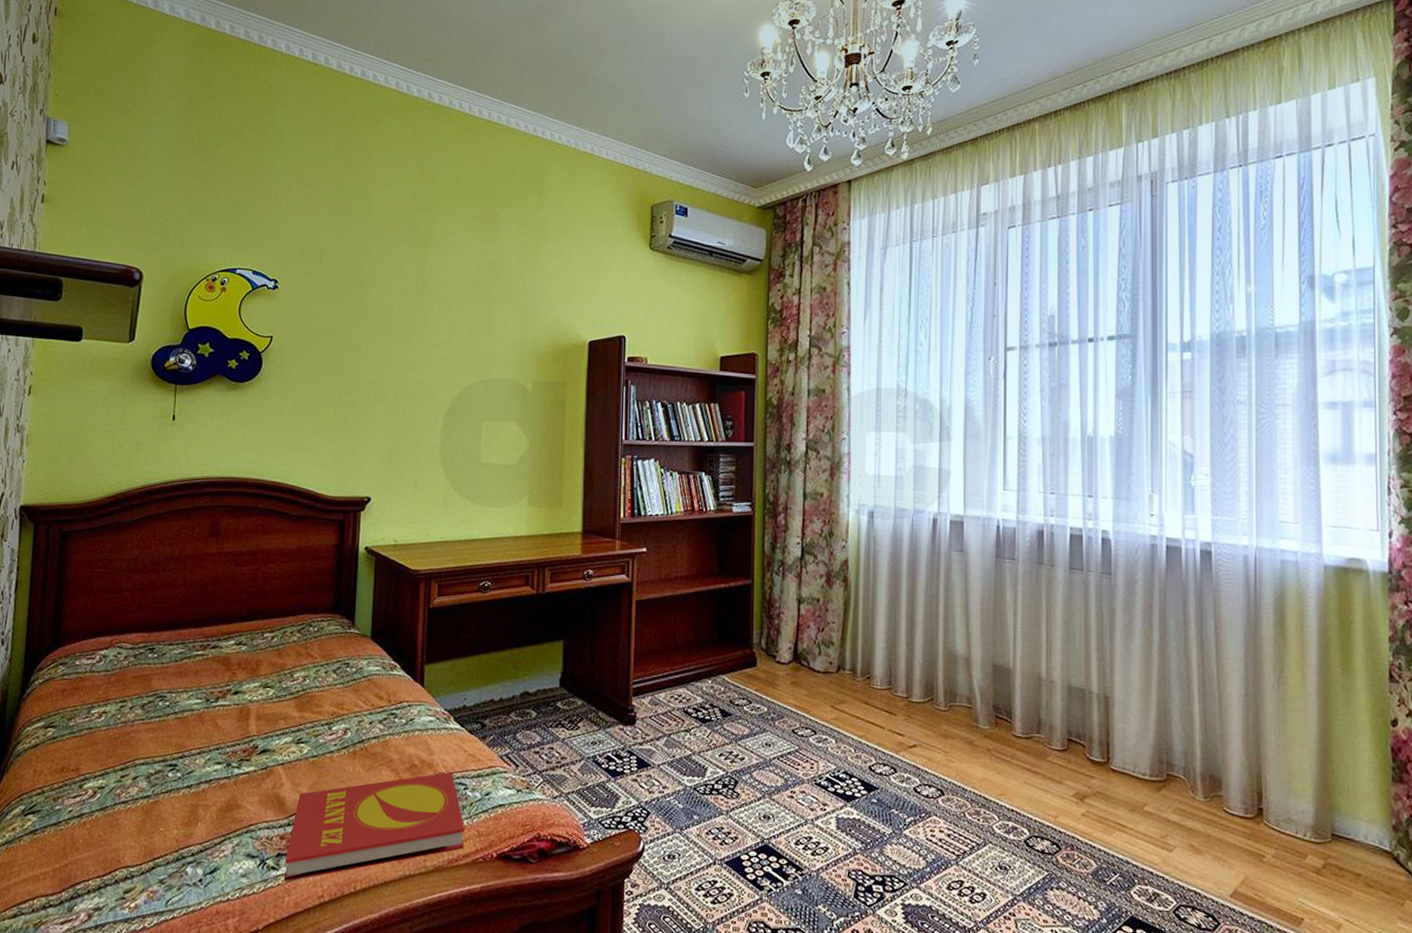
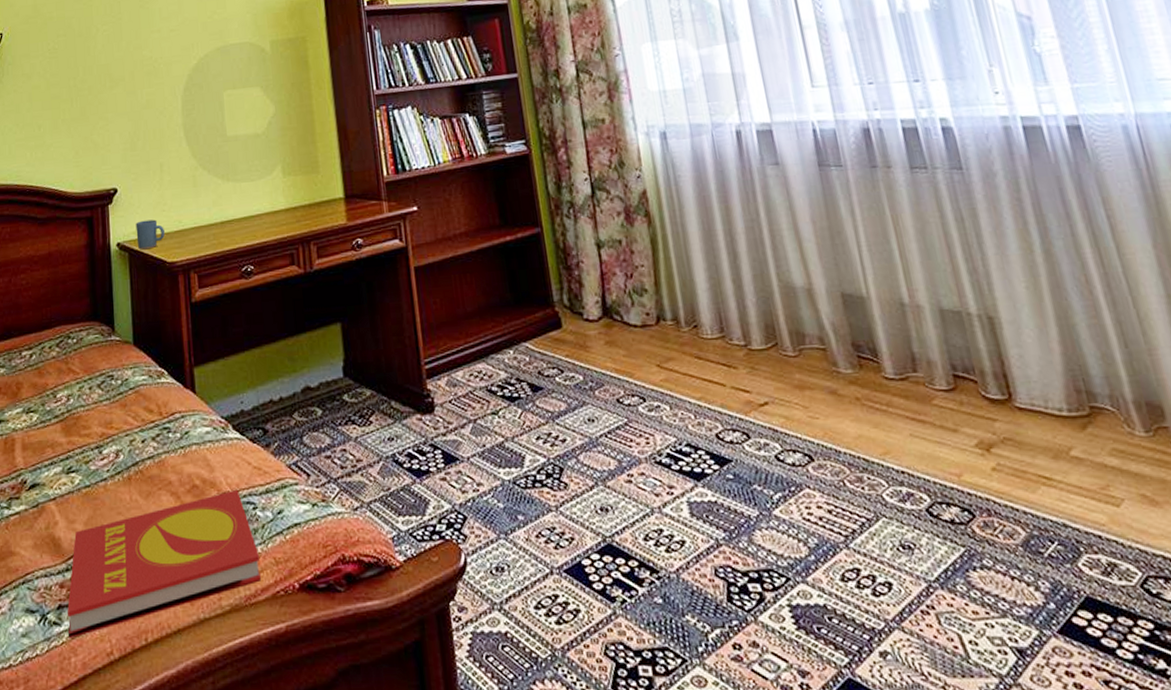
mug: none [384,529,412,556] -> present [135,219,165,250]

